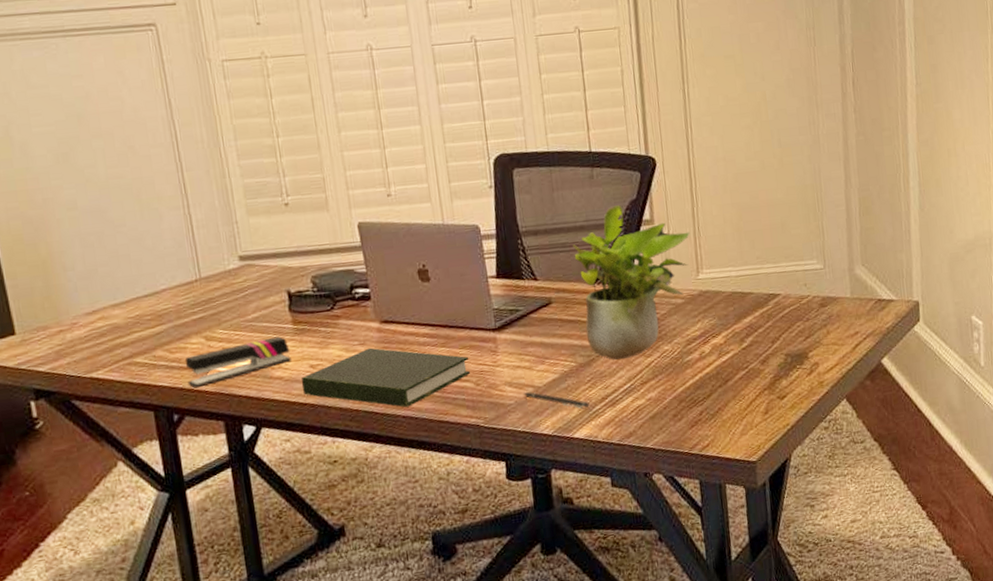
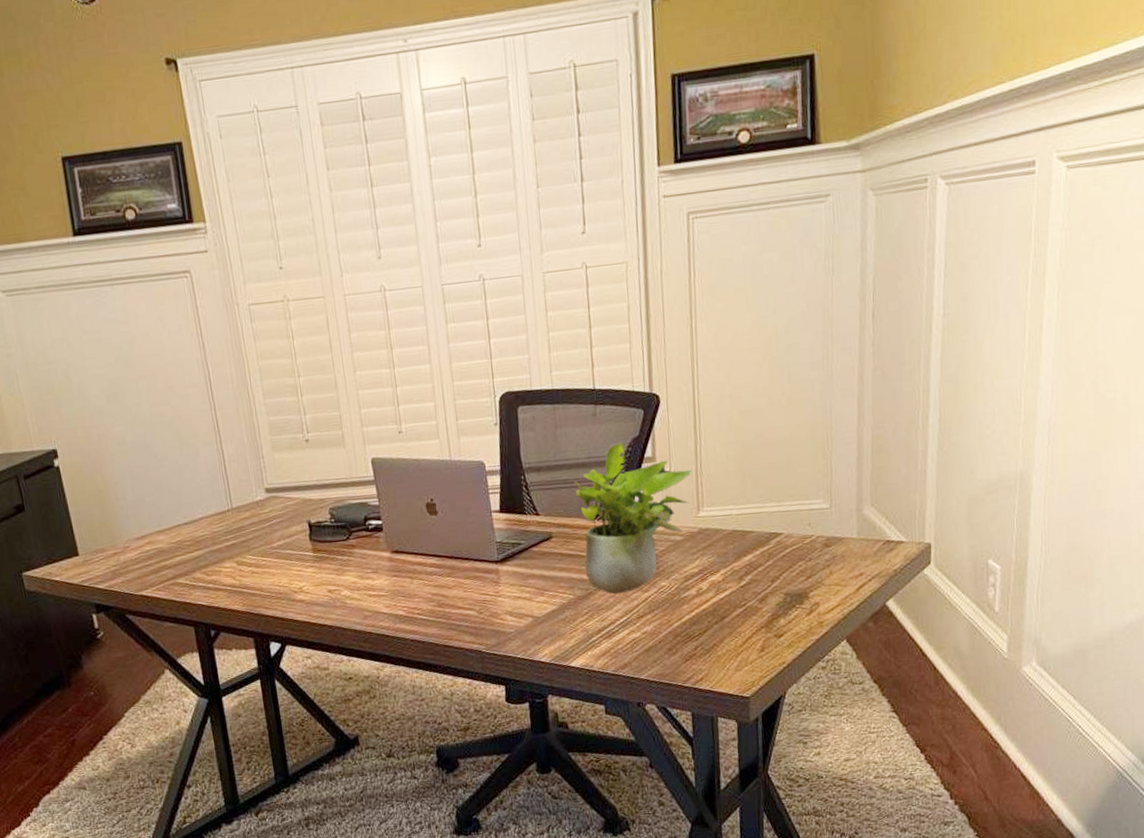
stapler: present [185,336,291,389] -> none [219,563,312,608]
book: present [301,347,470,408] -> none [320,575,473,632]
pen: present [522,392,590,409] -> none [522,621,586,640]

